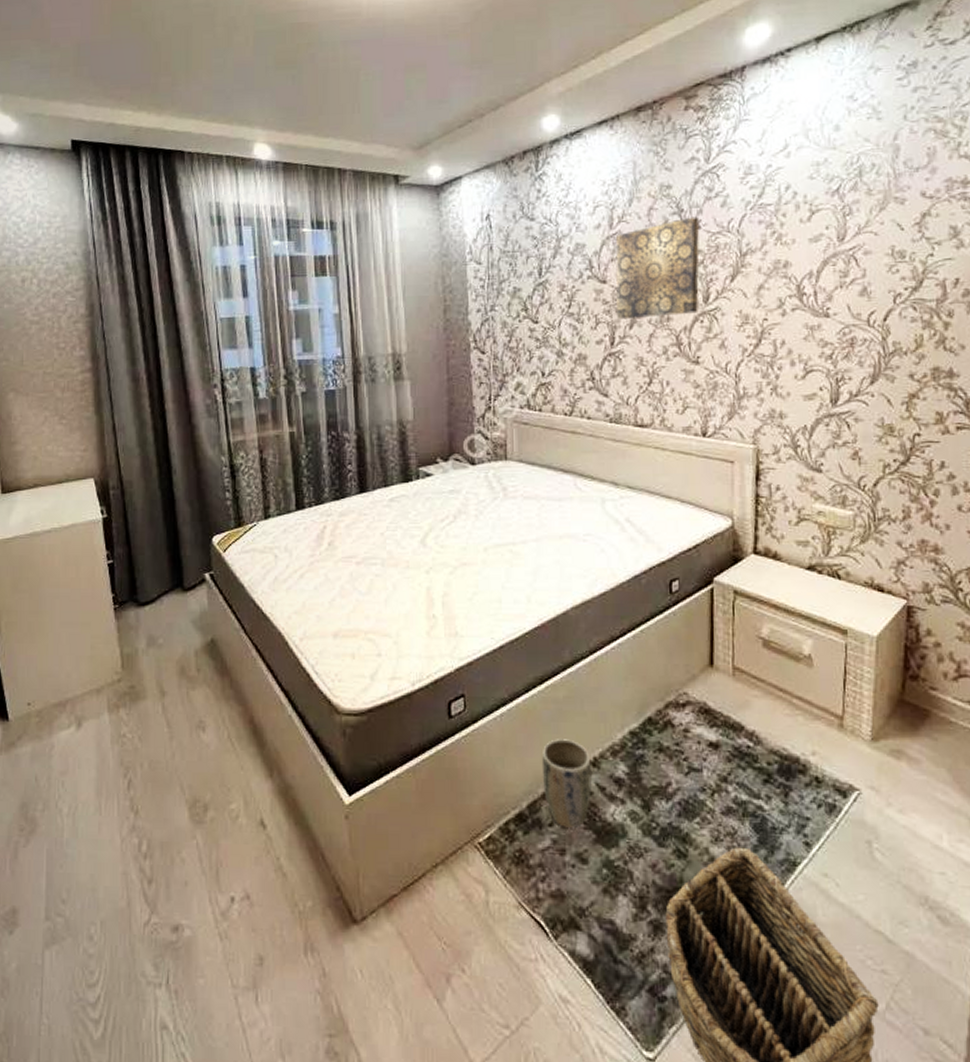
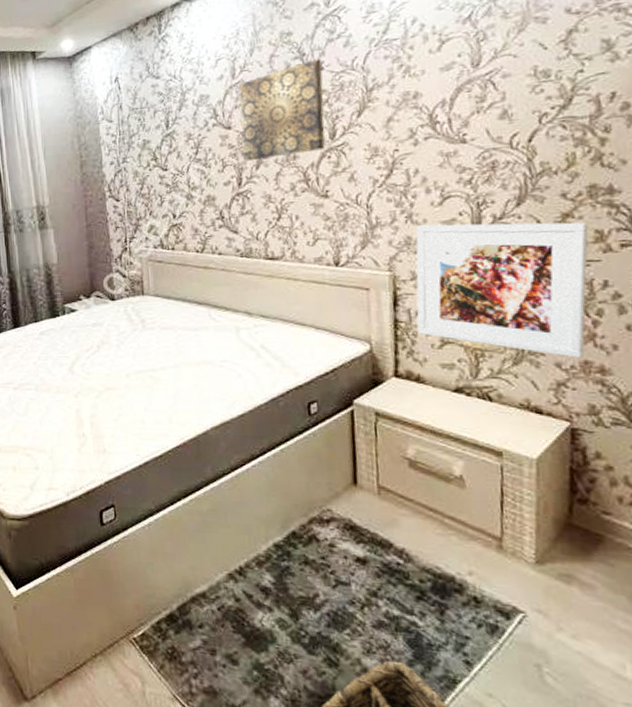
plant pot: present [541,739,592,828] -> none [189,548,239,631]
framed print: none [776,397,931,537] -> present [415,222,589,358]

